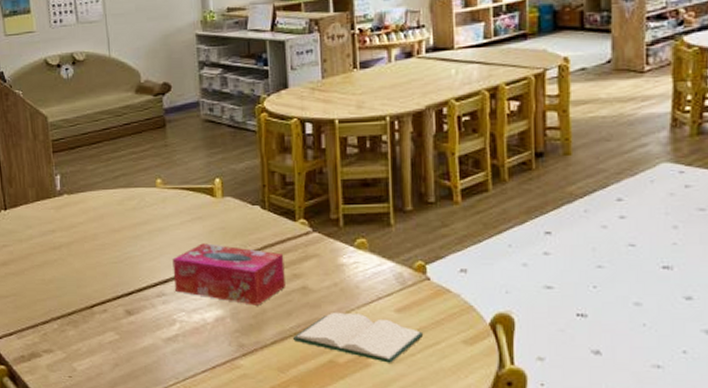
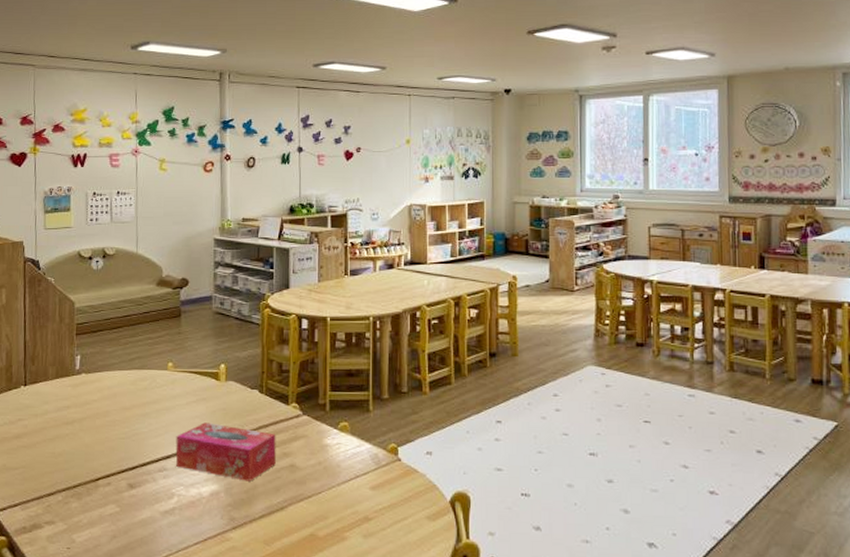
hardback book: present [293,312,423,363] -> none [280,488,393,537]

